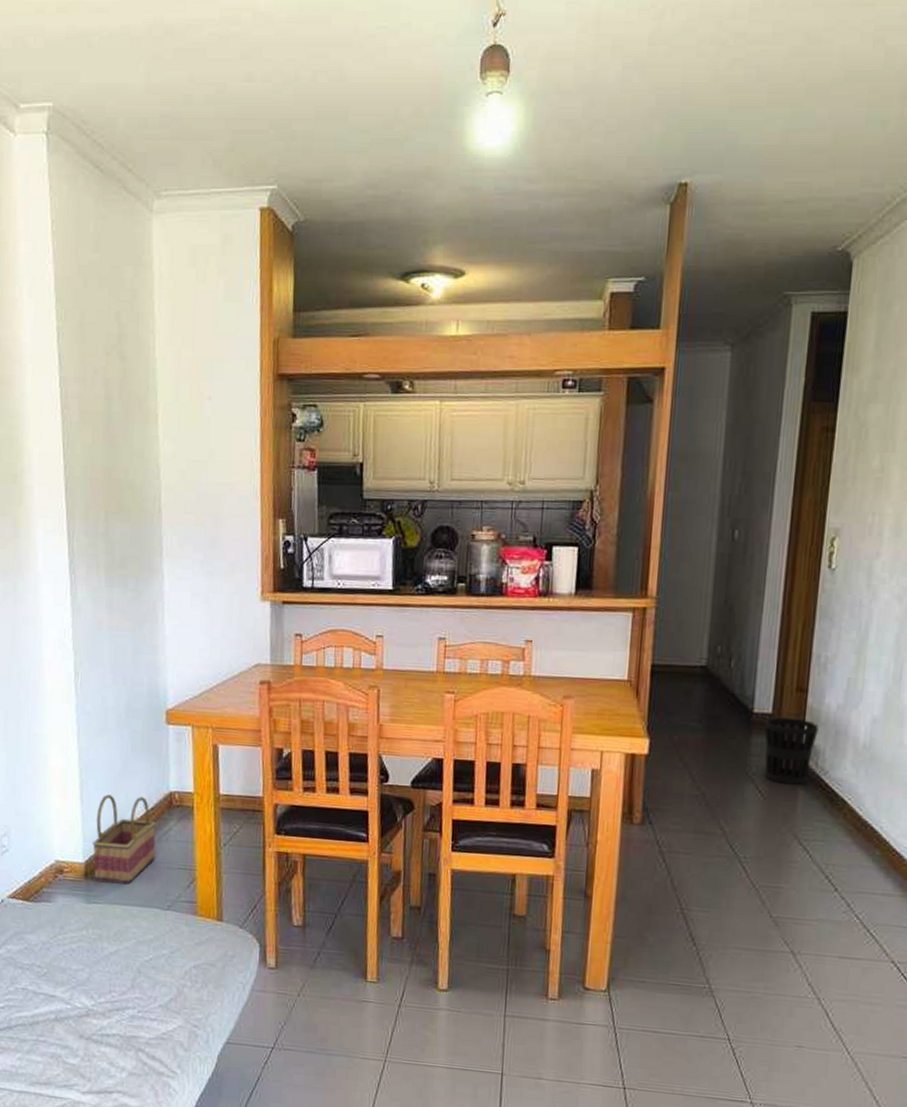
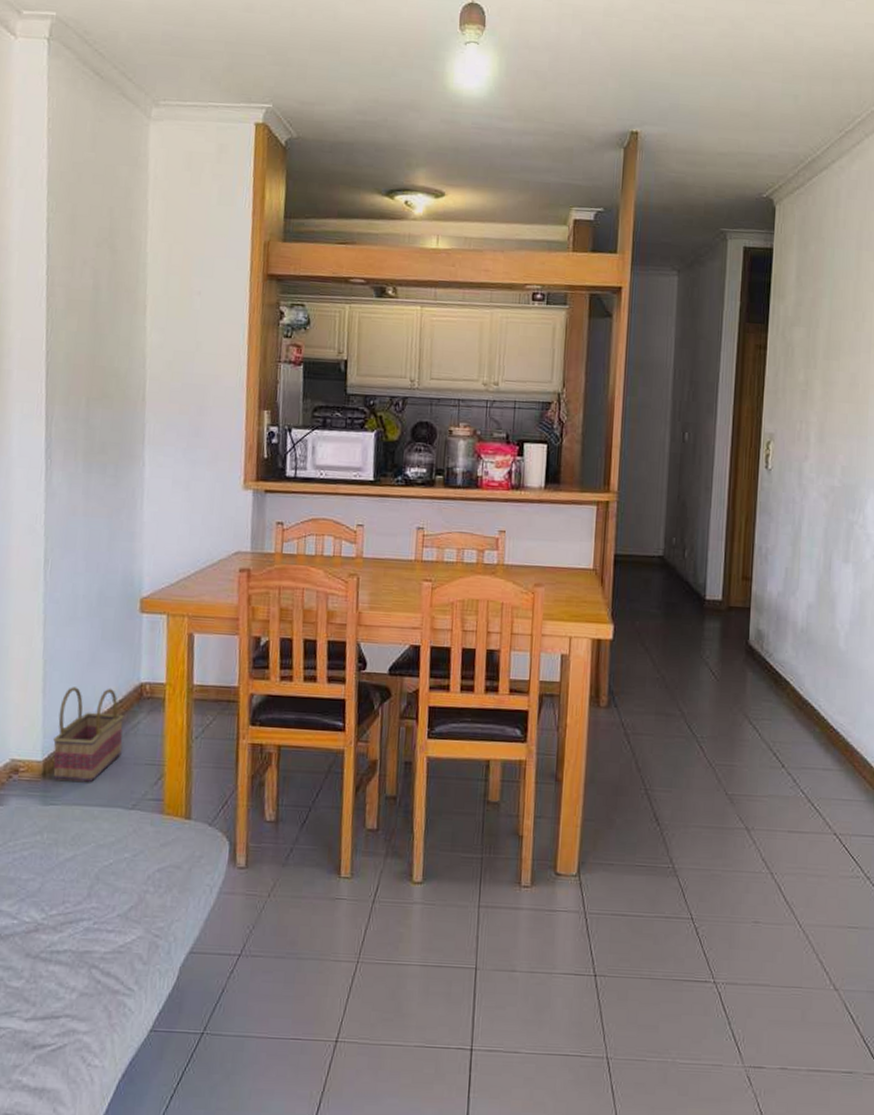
wastebasket: present [764,717,819,785] -> none [715,603,762,667]

